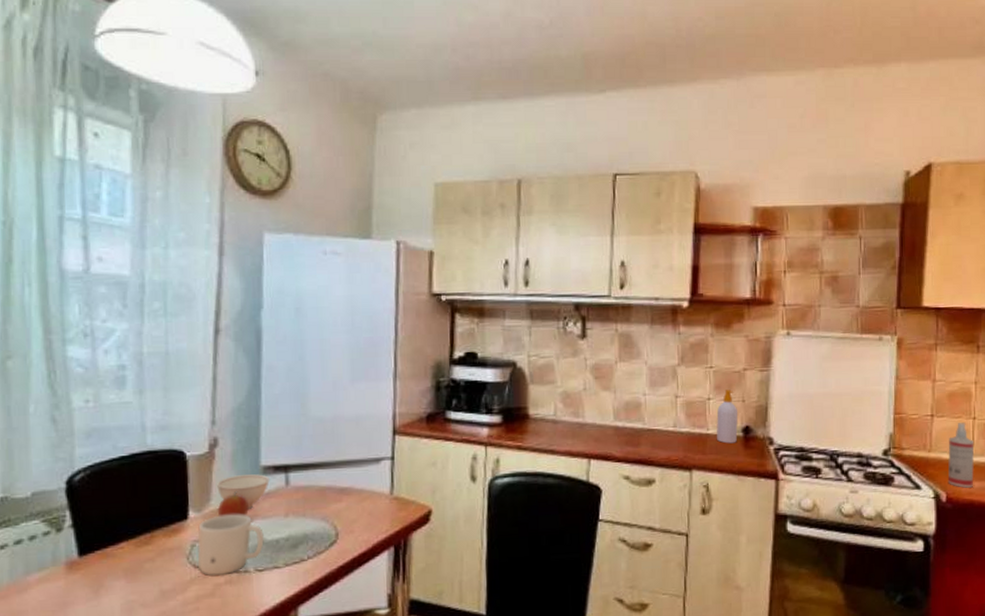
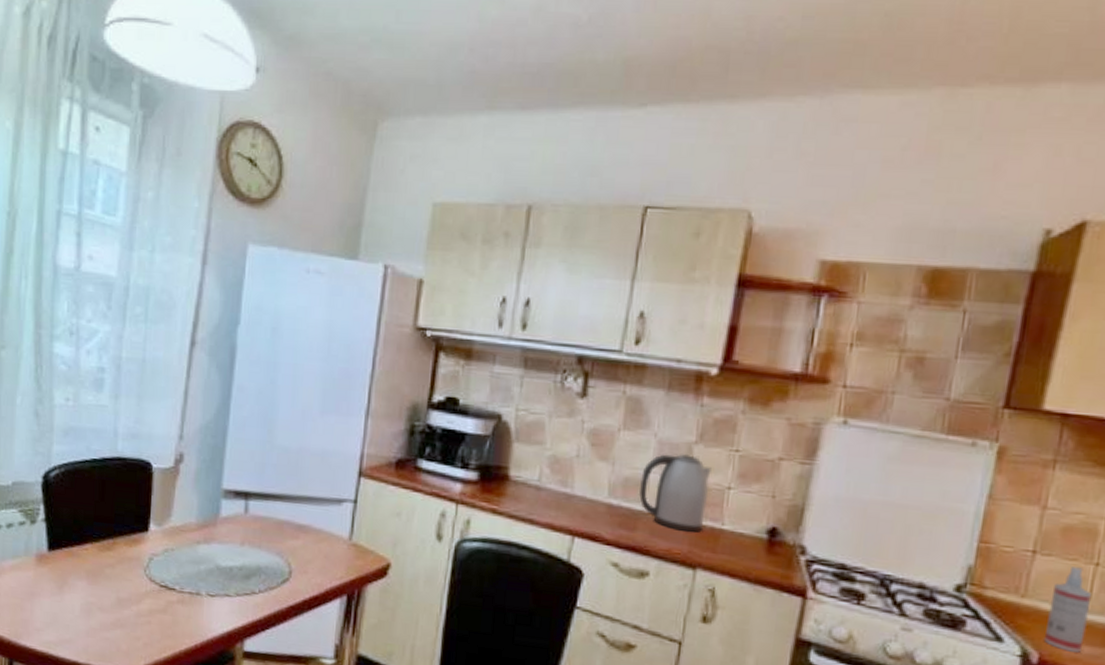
mug: present [197,514,265,576] -> none [154,532,220,594]
bowl: present [217,474,270,509] -> none [179,494,229,532]
fruit: present [217,491,249,516] -> none [176,511,207,538]
kettle: none [639,374,694,441] -> present [639,453,712,533]
soap bottle: present [716,390,738,444] -> none [733,480,765,546]

